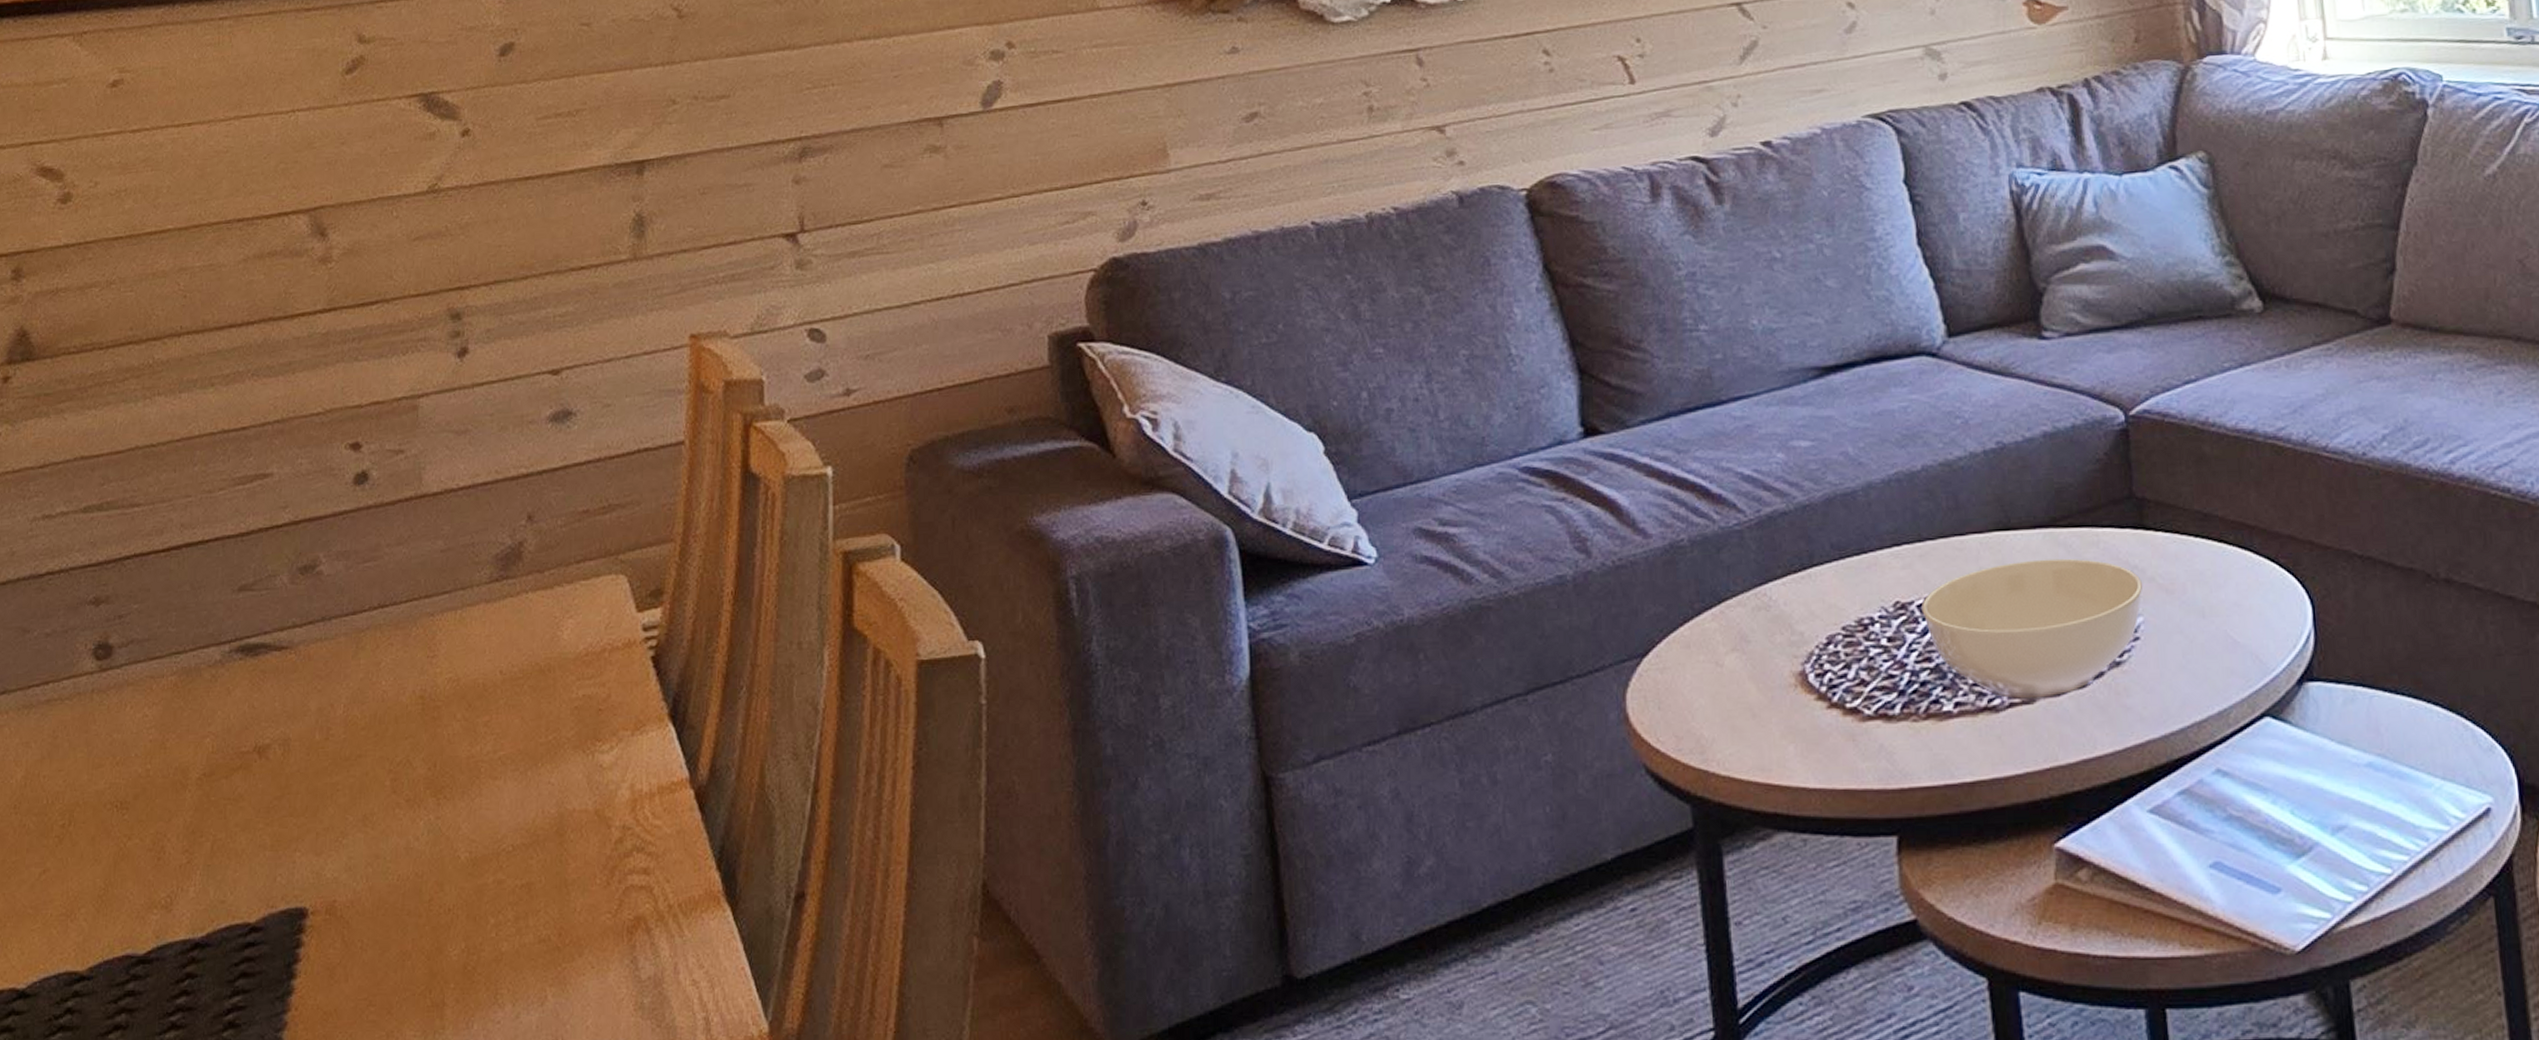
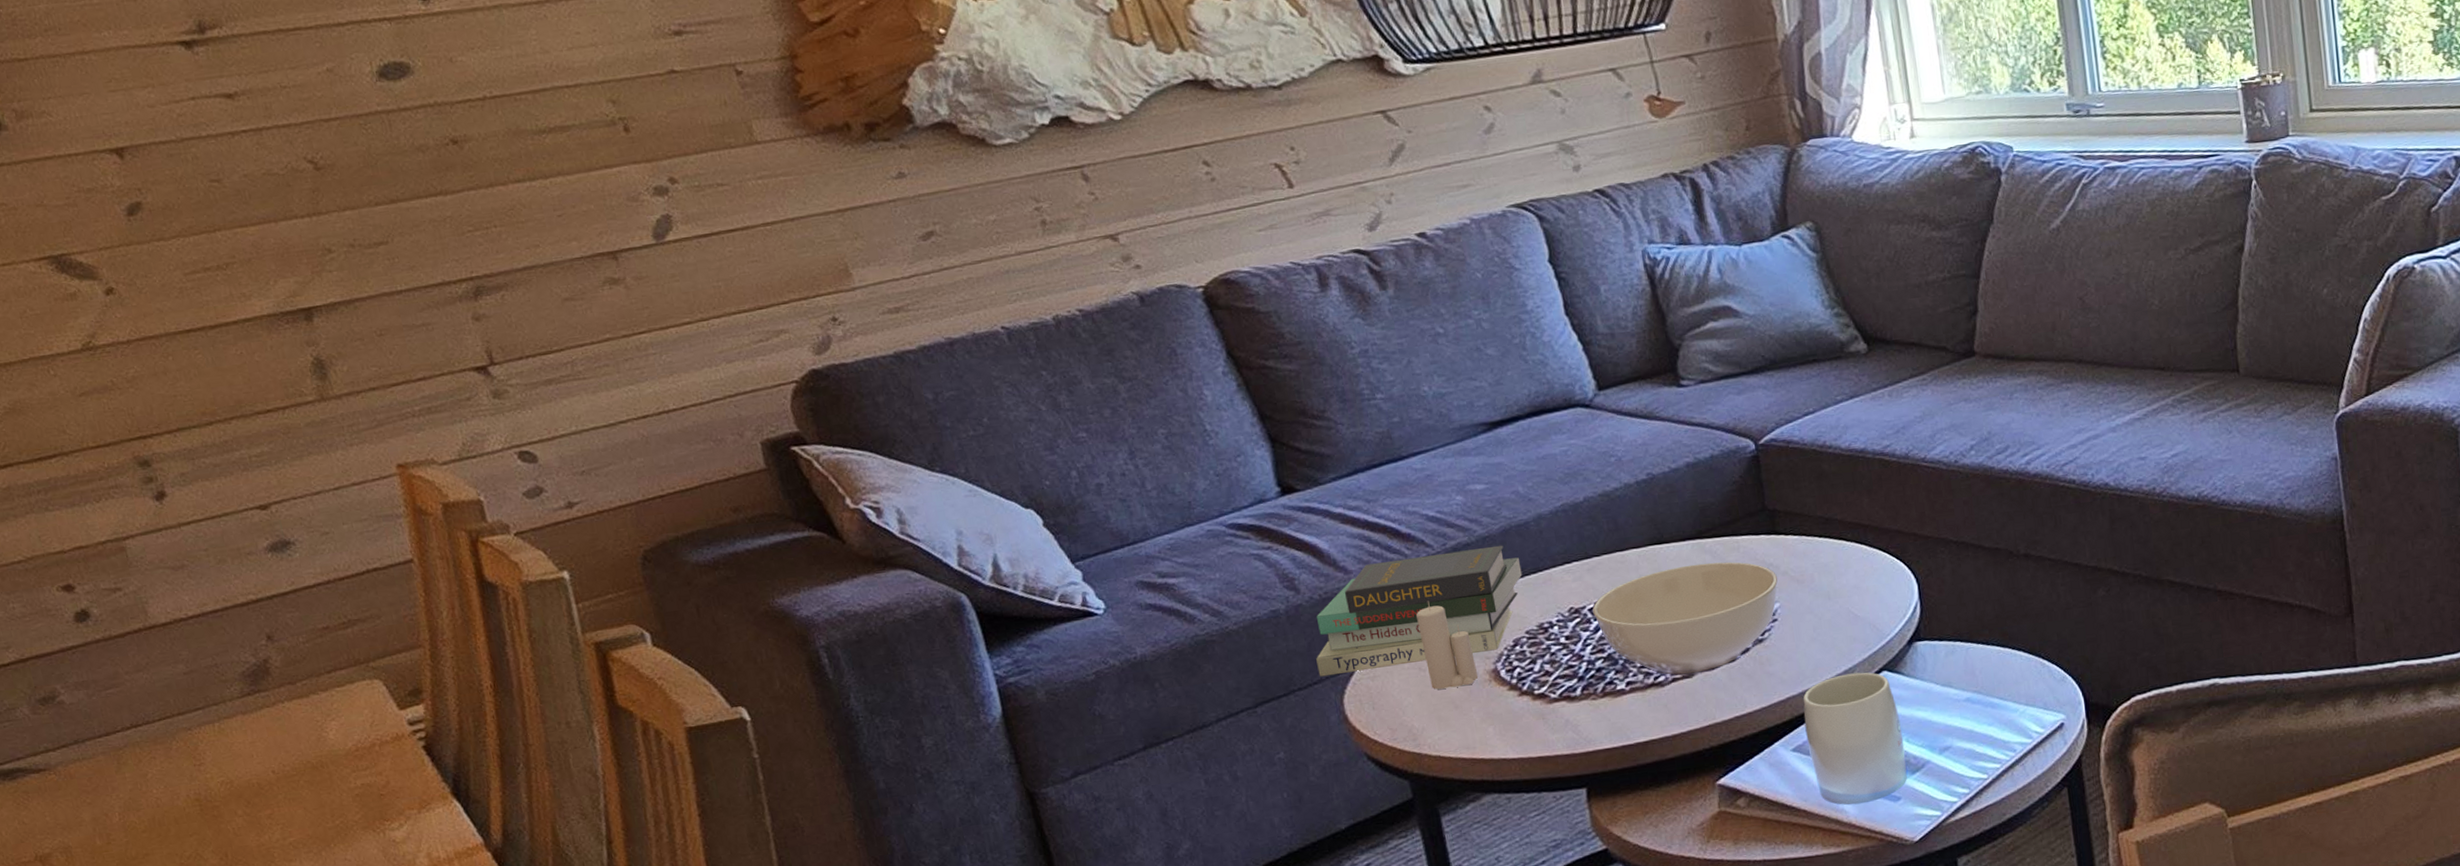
books: none [1601,517,1844,663] -> present [1316,545,1522,677]
candle: none [1719,579,1783,691] -> present [1416,600,1479,690]
mug: none [2165,716,2291,893] -> present [1803,672,1908,806]

